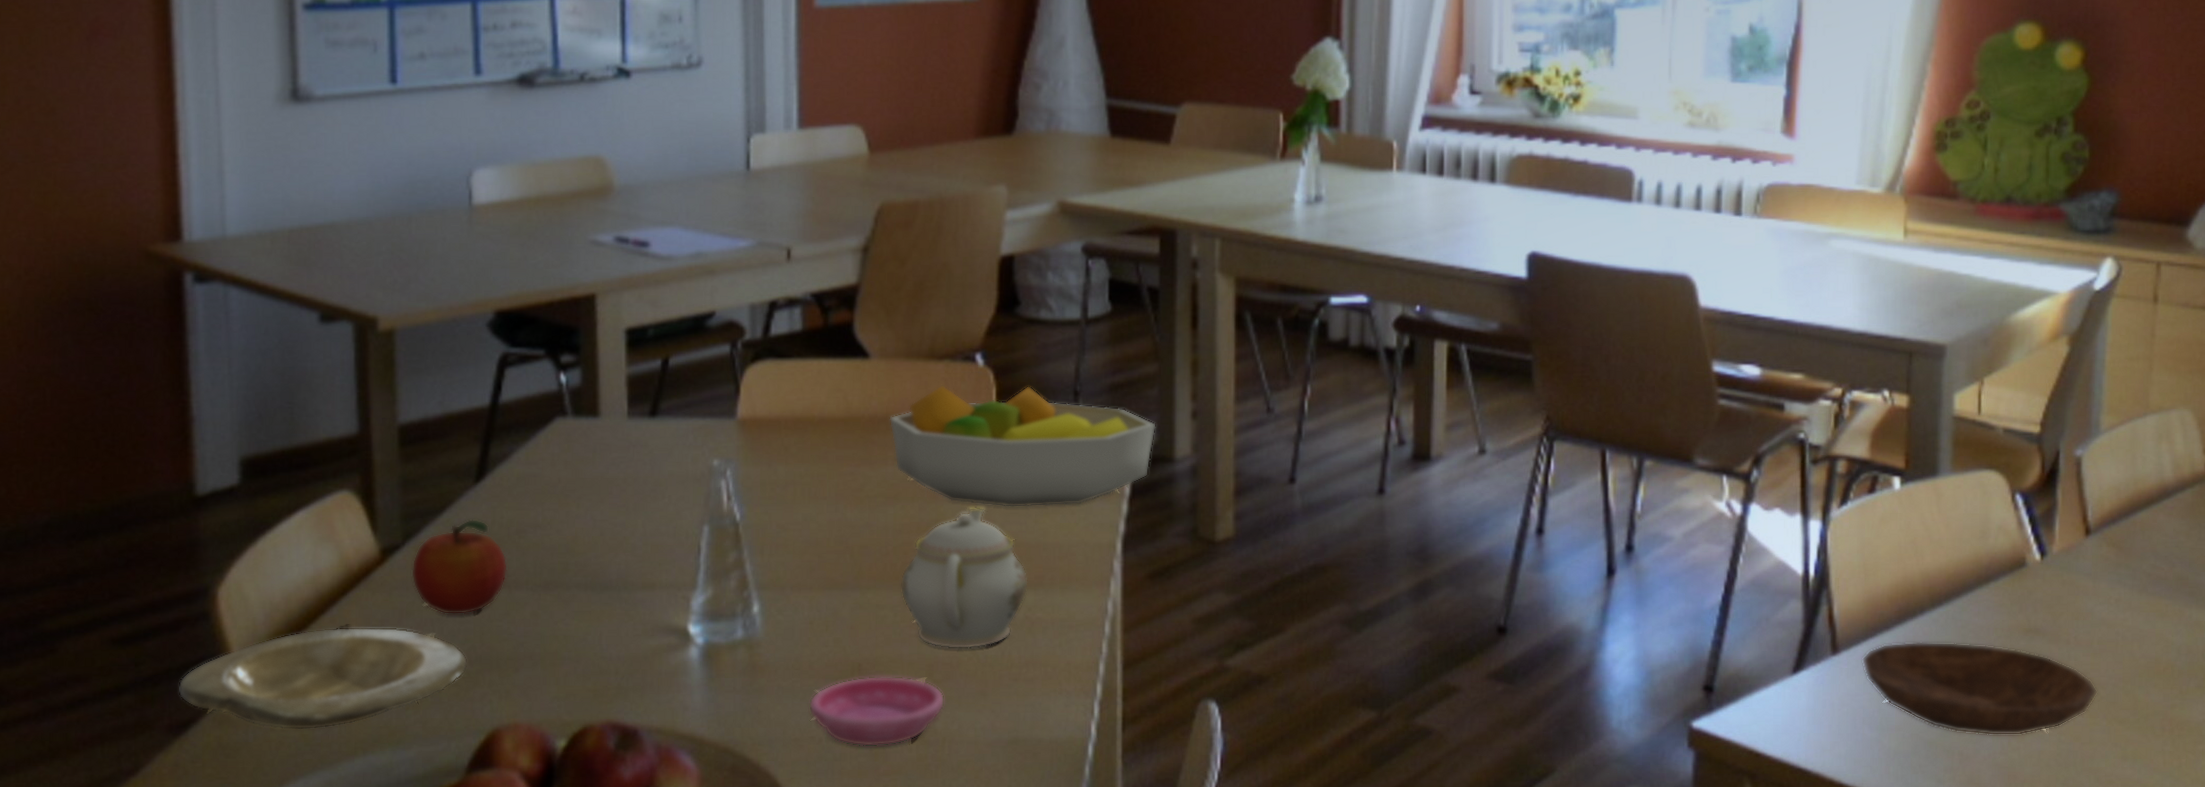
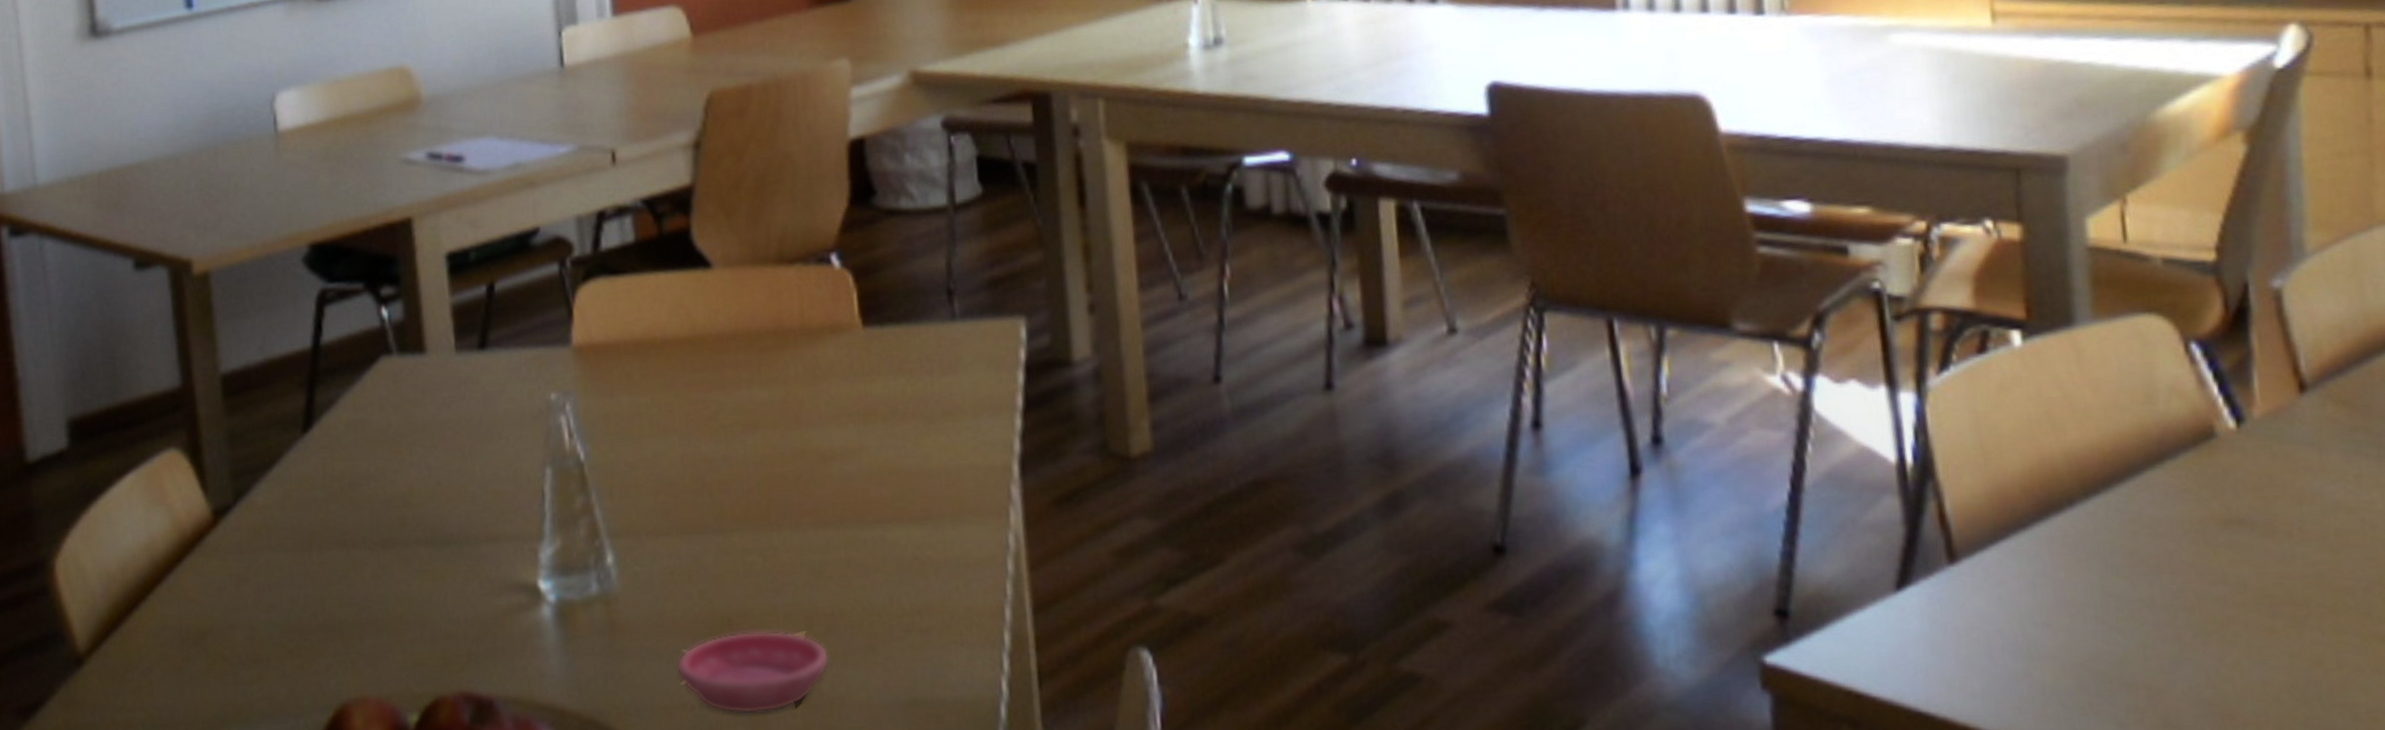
plate: present [178,627,468,730] -> none [23,595,310,710]
fruit: present [410,518,509,615] -> none [244,472,344,580]
fruit bowl: present [889,385,1156,508] -> none [739,287,1048,430]
teapot: present [900,507,1029,649] -> none [767,431,914,598]
bowl: present [1861,642,2098,736] -> none [1991,541,2343,663]

